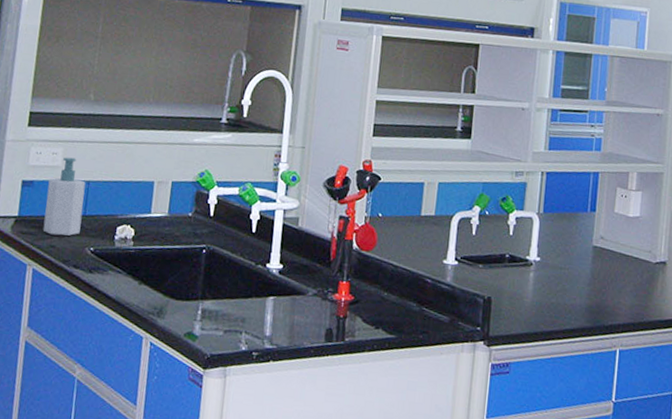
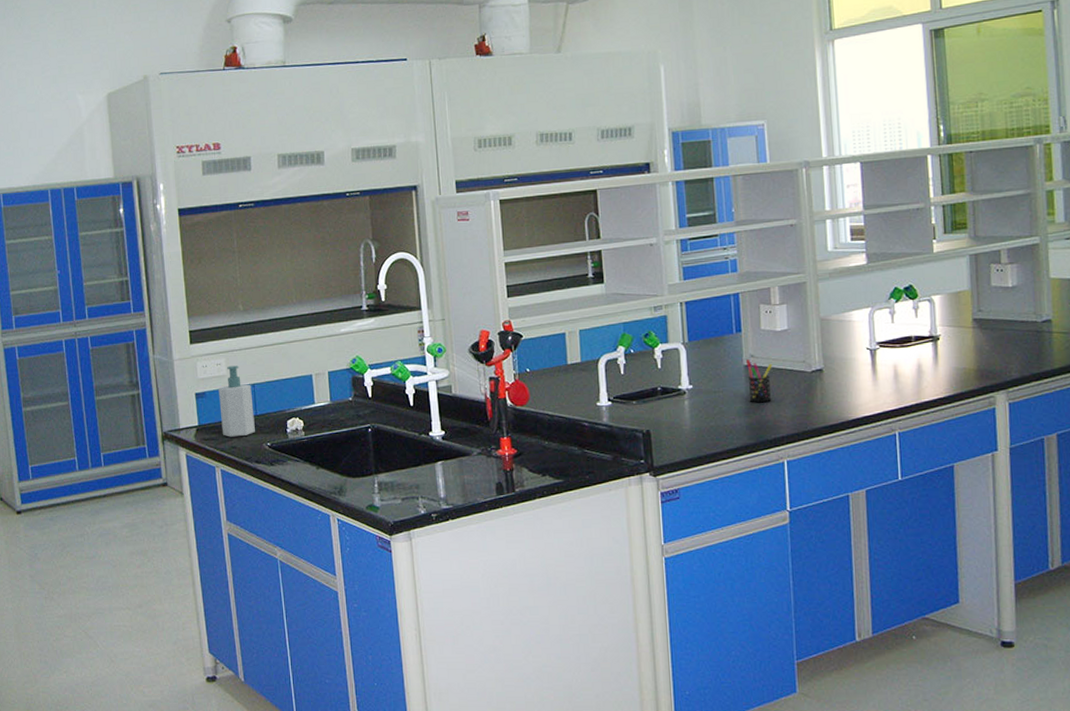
pen holder: none [593,240,620,287] -> present [746,359,773,402]

